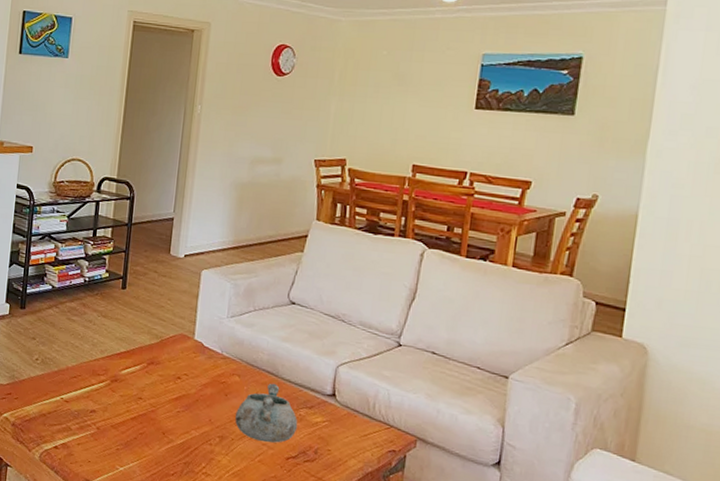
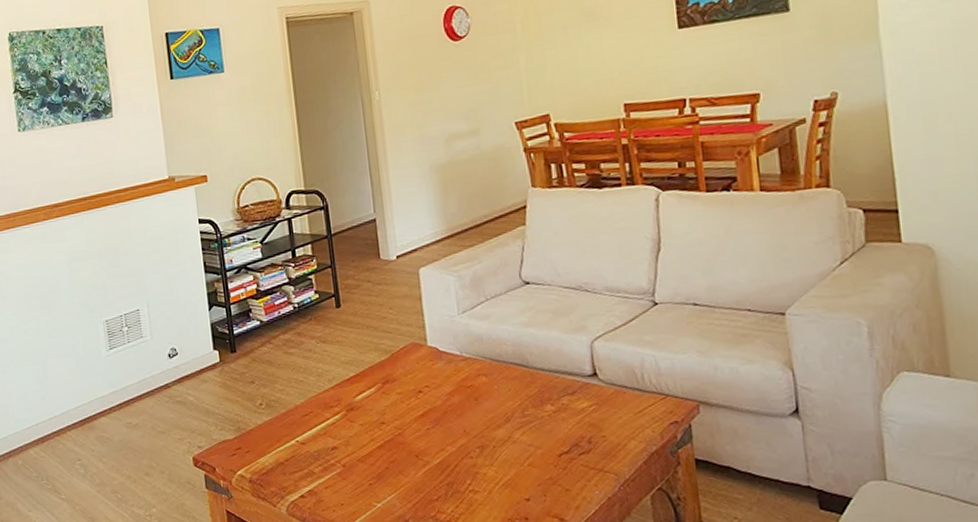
decorative bowl: present [235,383,298,443] -> none [491,375,564,443]

